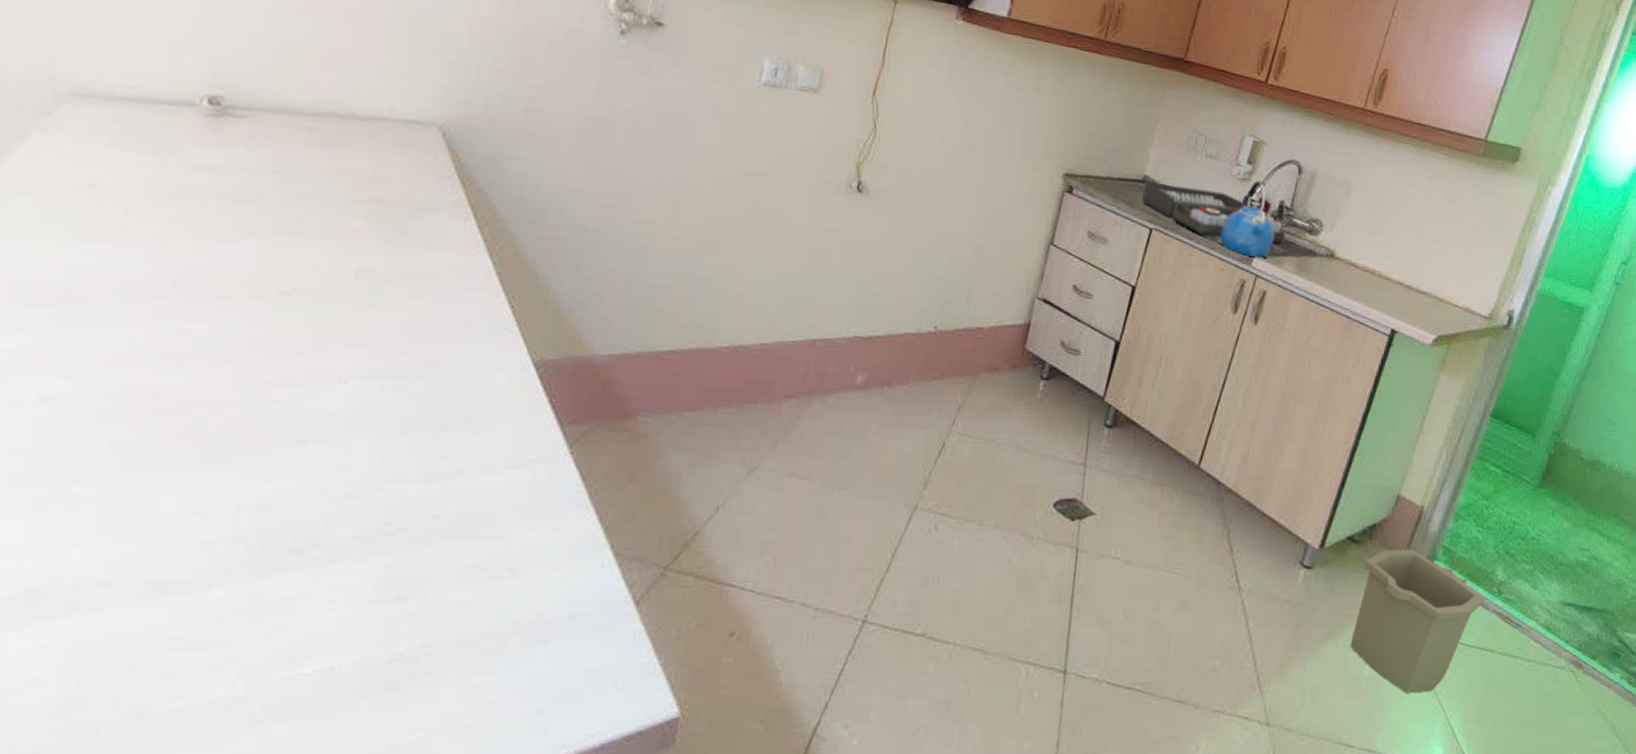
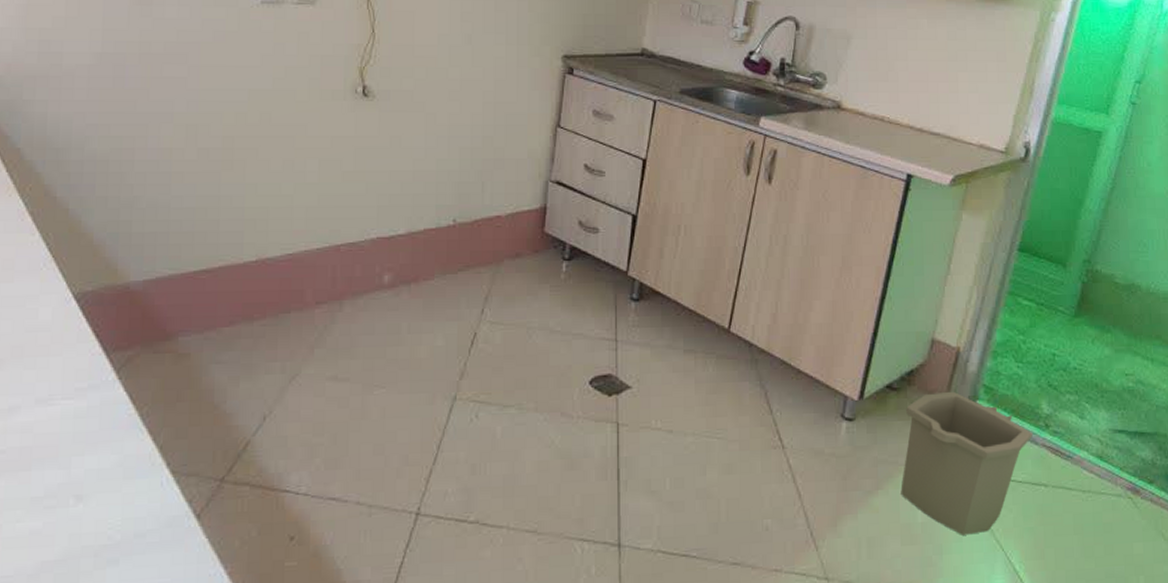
tool set: present [1142,181,1286,244] -> none [643,54,790,102]
kettle: present [1219,180,1275,259] -> none [724,41,779,118]

